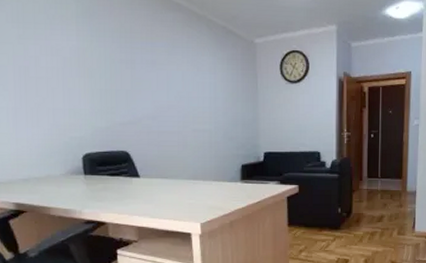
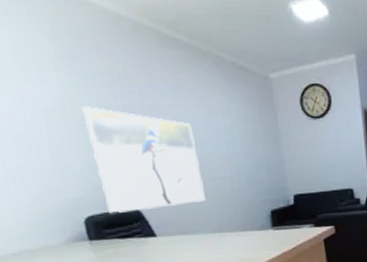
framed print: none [92,58,186,153] -> present [82,106,207,214]

